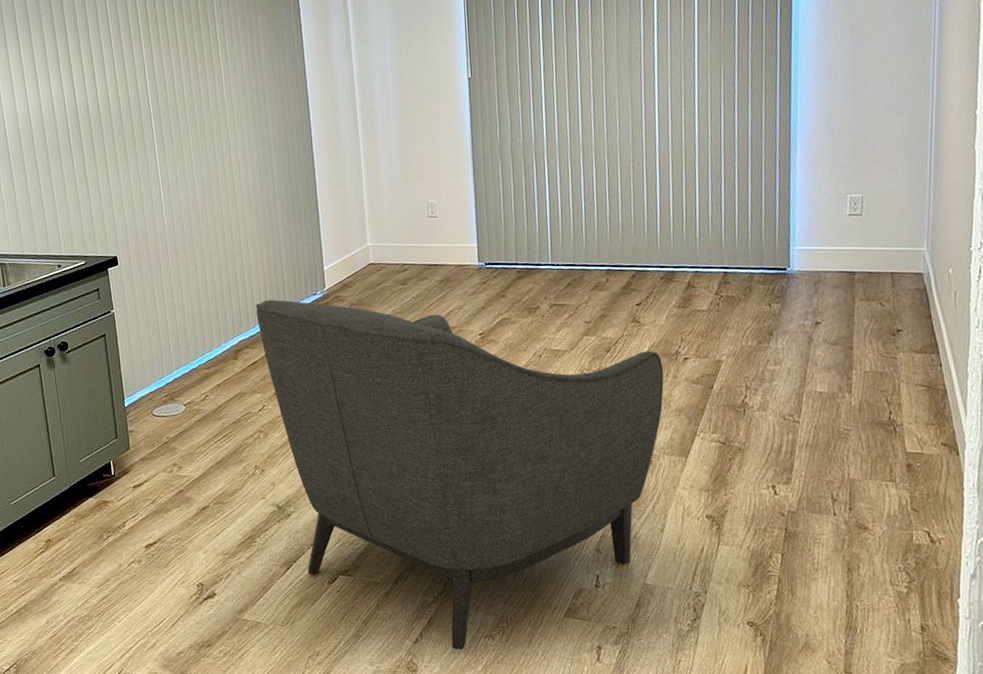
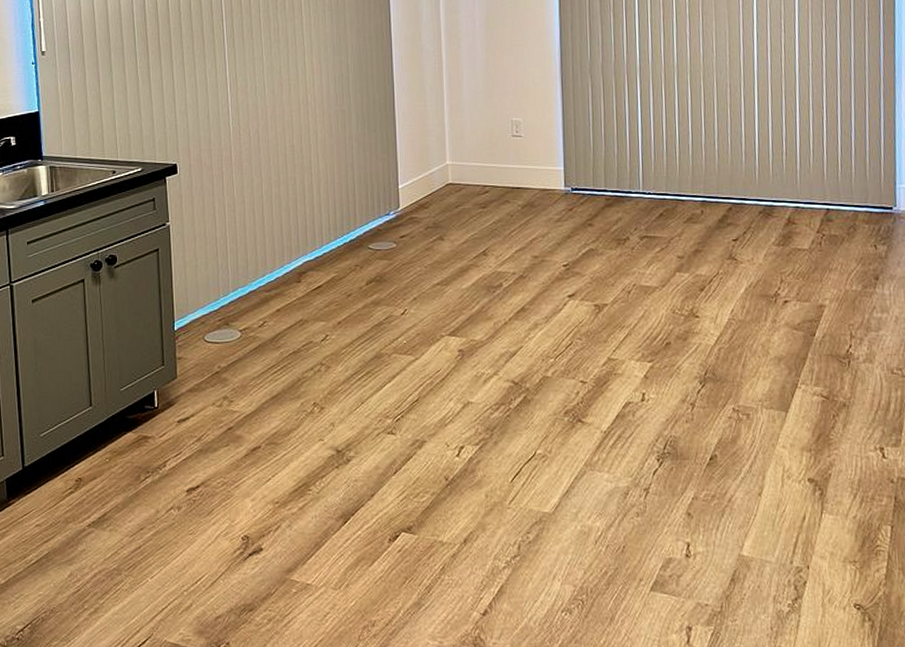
chair: present [256,299,664,650] -> none [323,218,762,625]

